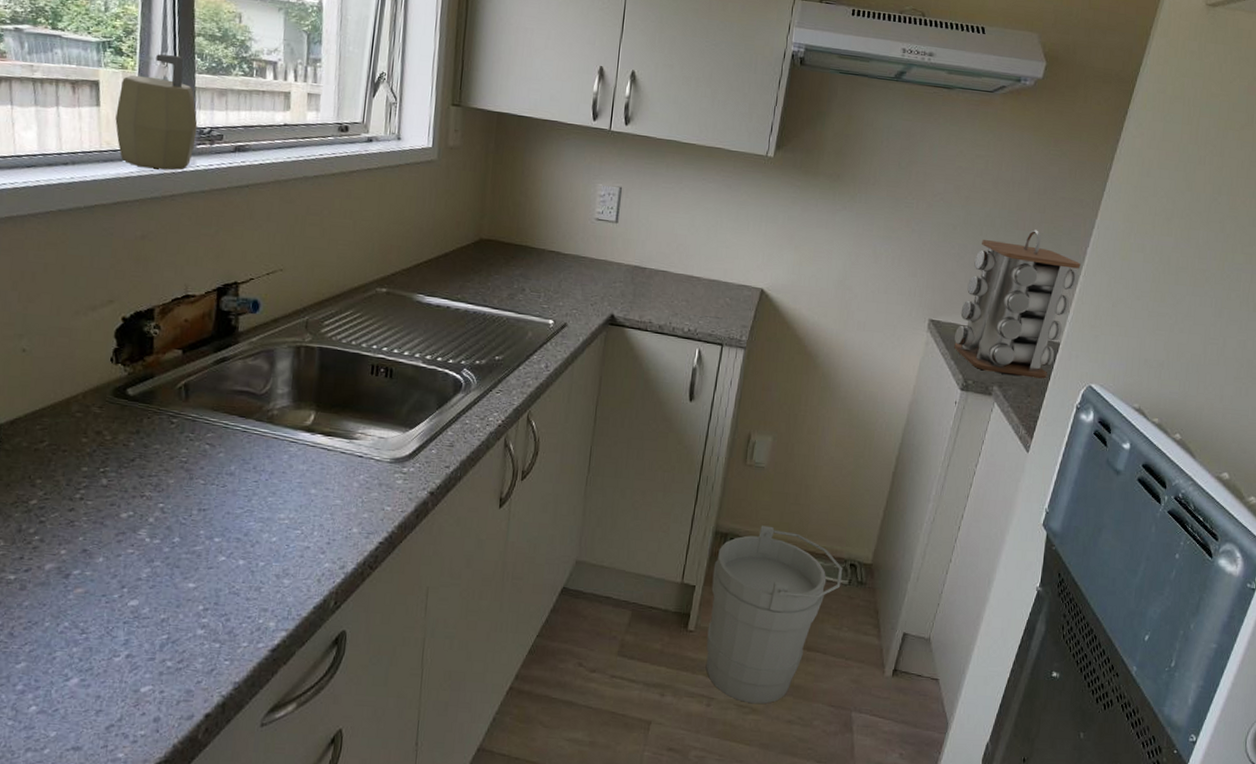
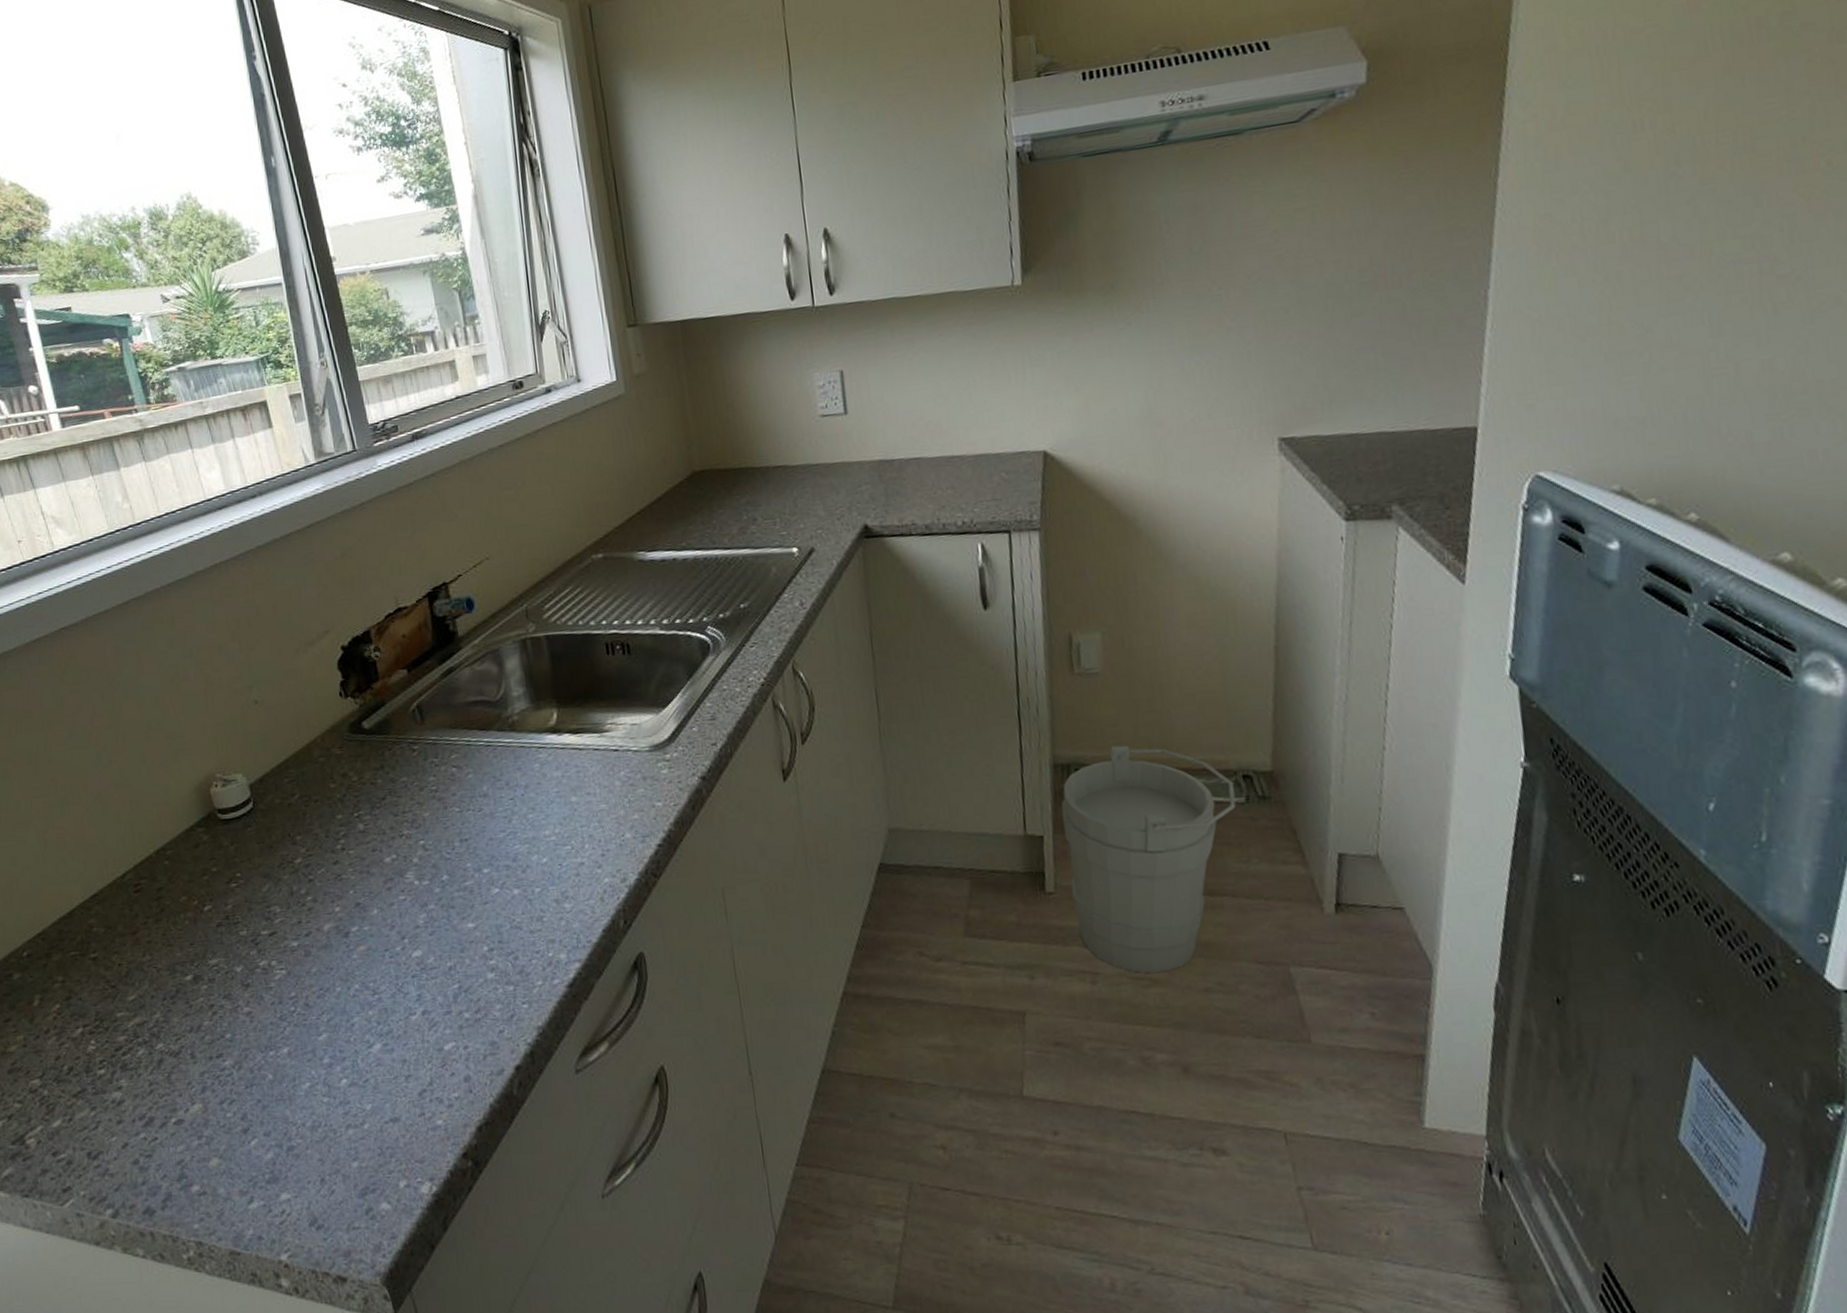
soap dispenser: present [115,54,198,171] -> none [287,352,372,482]
spice rack: present [954,229,1081,379] -> none [1319,284,1484,489]

